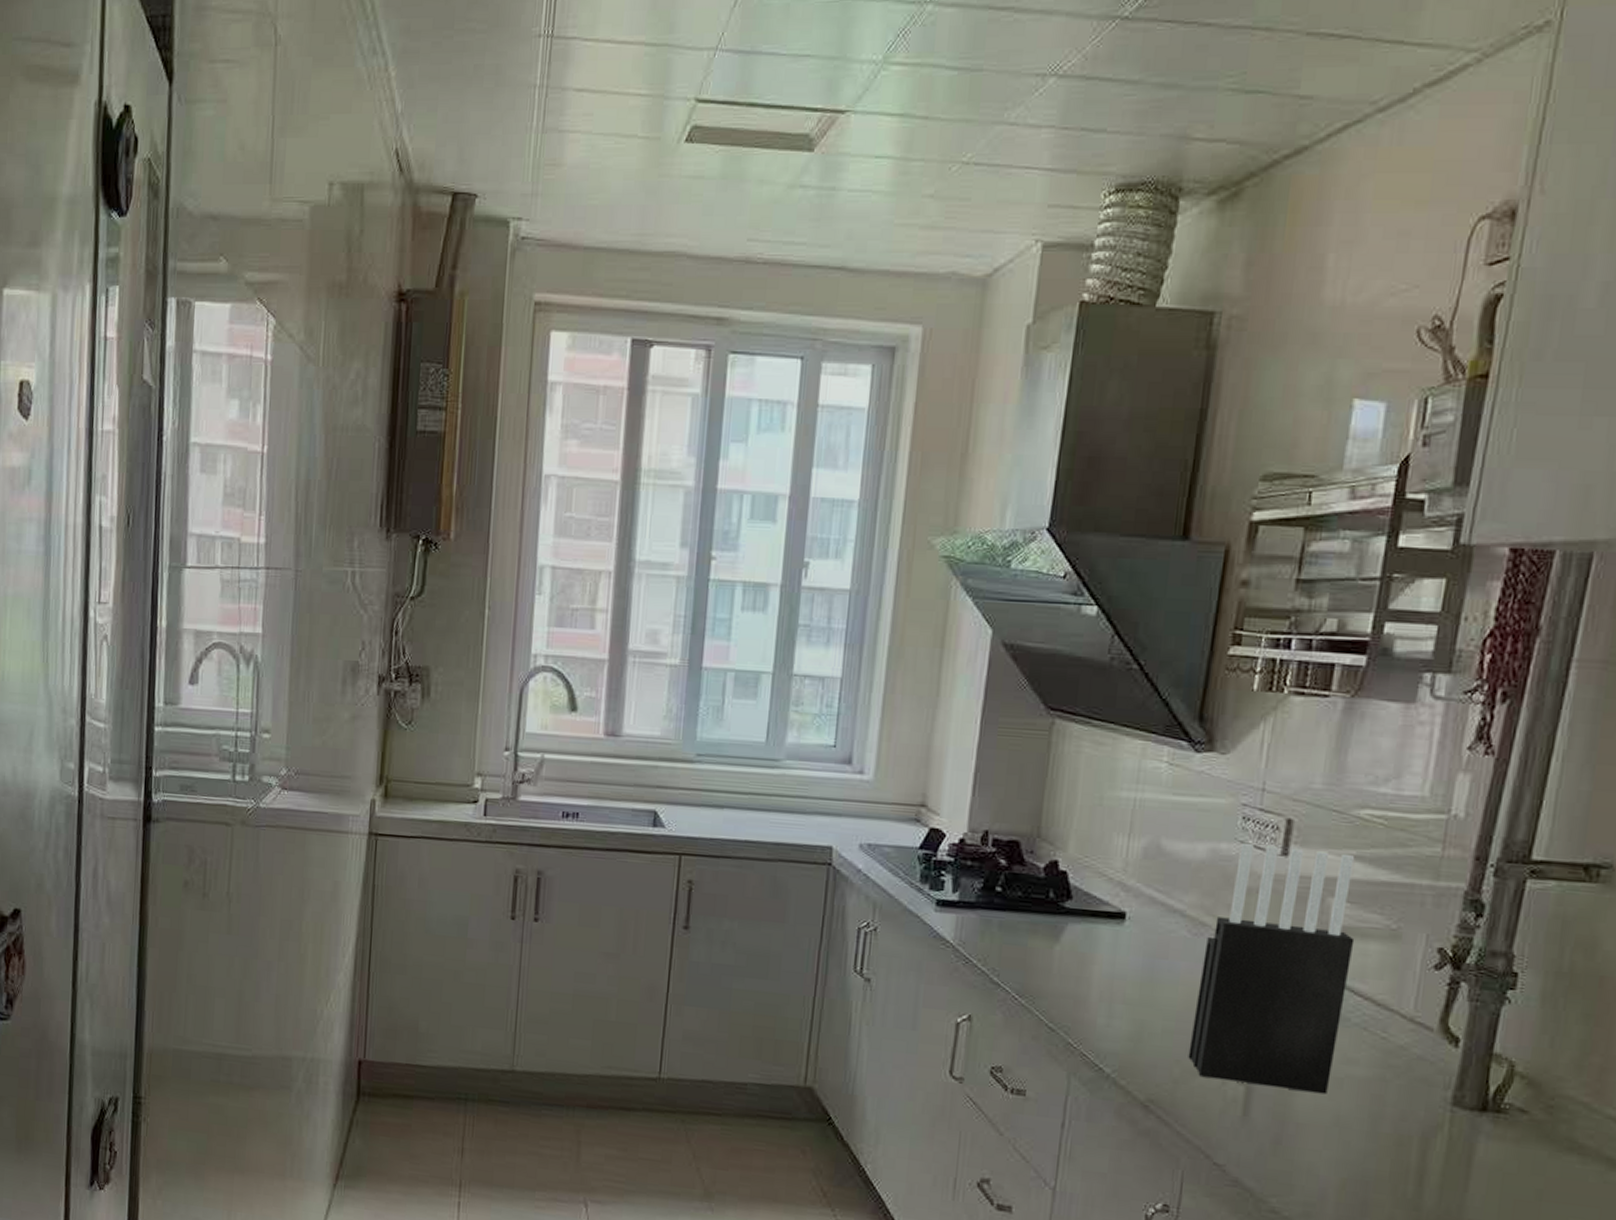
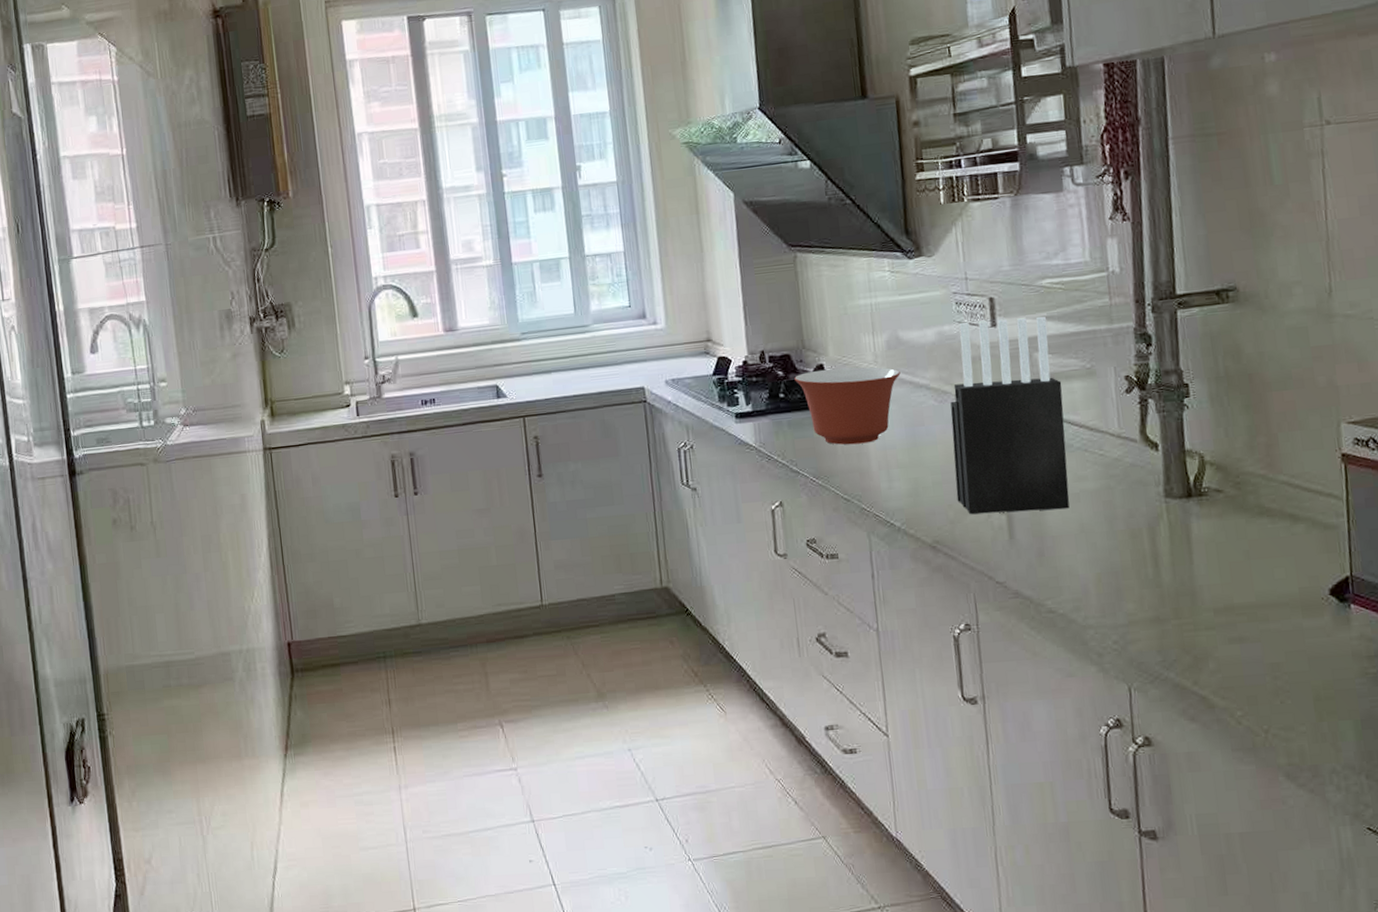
mixing bowl: none [1019,867,1153,967] -> present [794,367,901,445]

